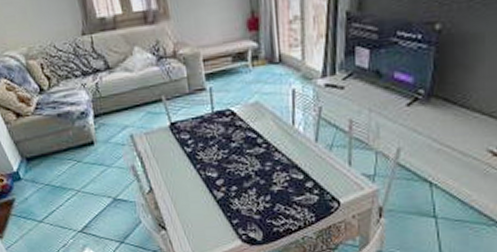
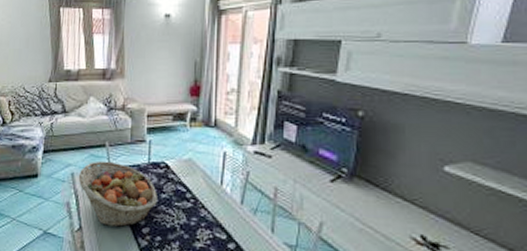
fruit basket: none [138,116,228,184] -> present [78,160,157,228]

